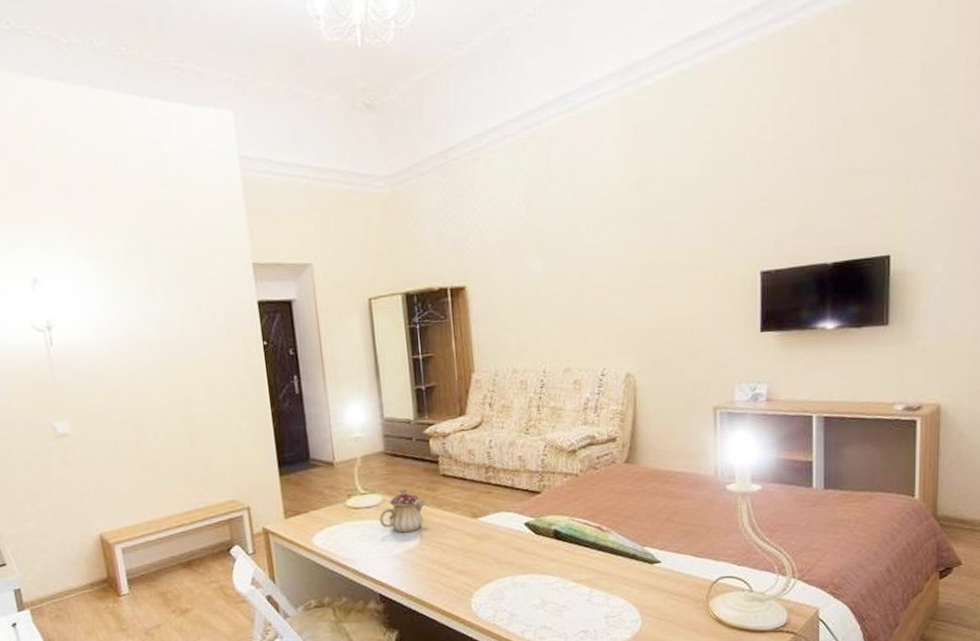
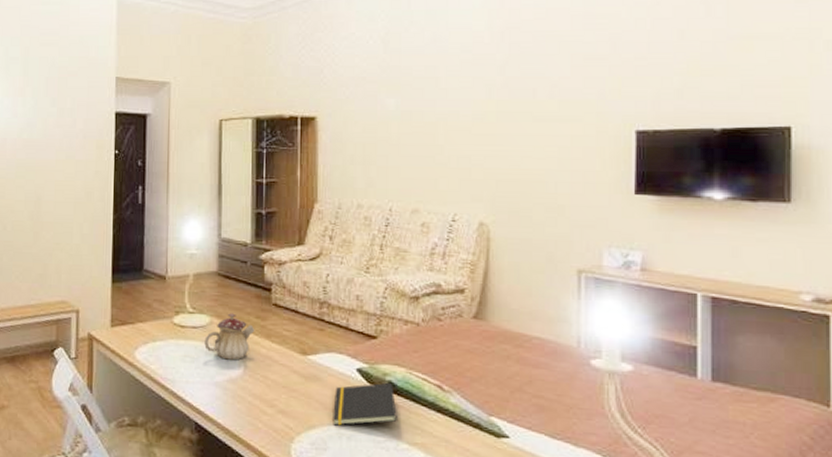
notepad: none [506,531,564,576] -> present [333,382,397,426]

